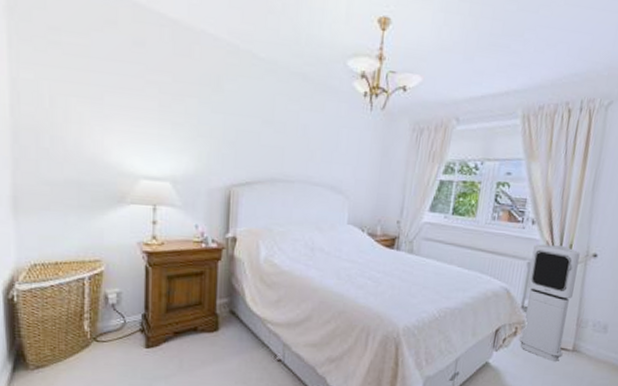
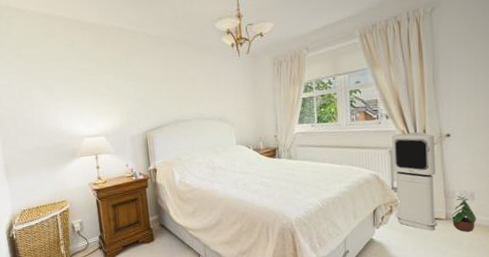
potted plant: none [578,326,605,368] -> present [451,196,476,232]

